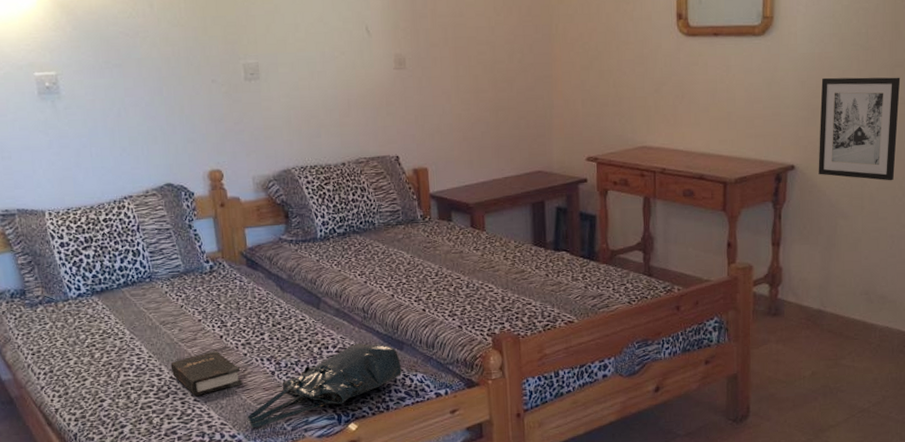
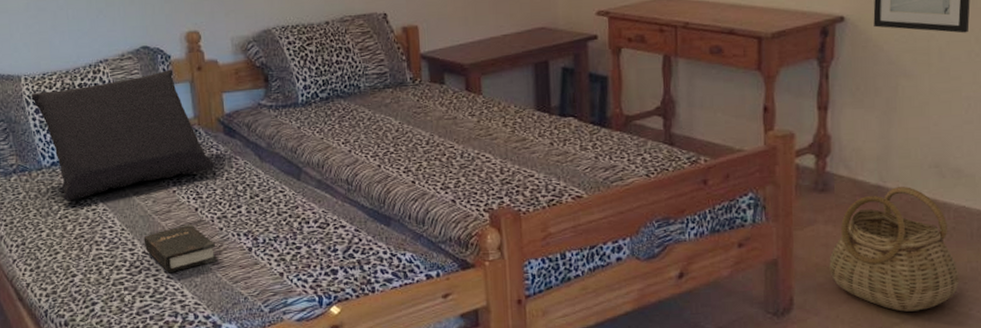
cushion: none [55,205,239,330] -> present [31,69,215,200]
tote bag: present [247,343,402,429] -> none [222,217,389,309]
basket: none [779,311,883,416] -> present [829,187,960,312]

